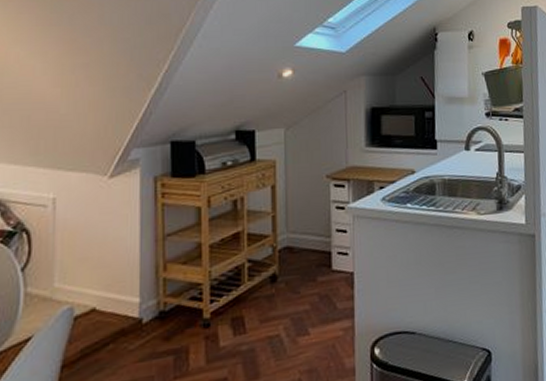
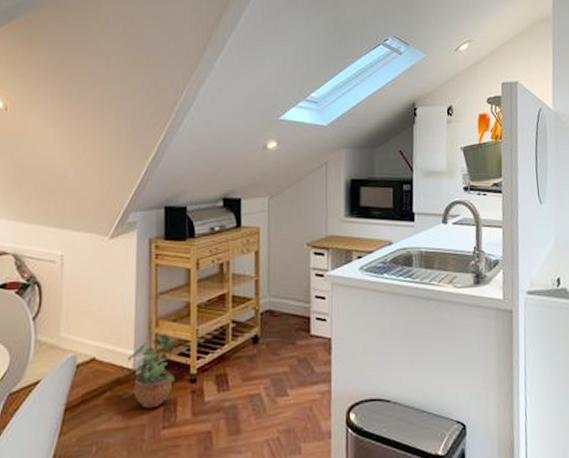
potted plant: none [132,278,186,359] -> present [127,334,175,409]

